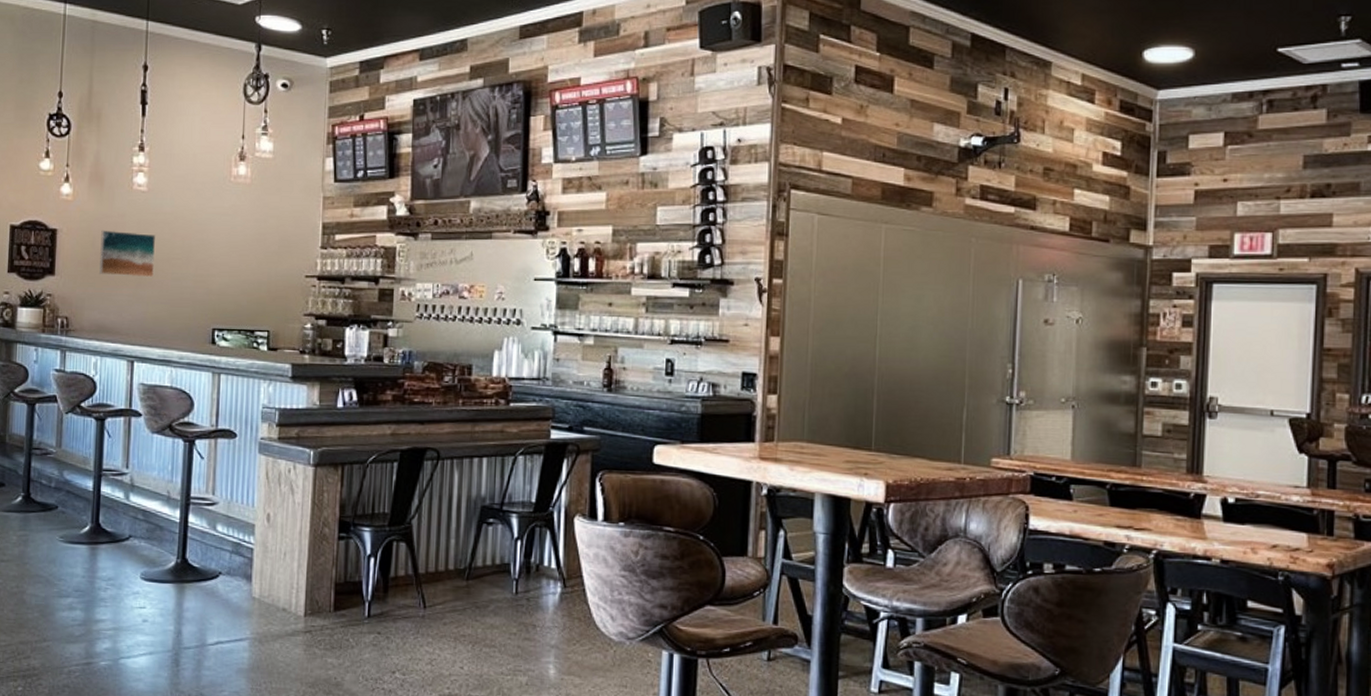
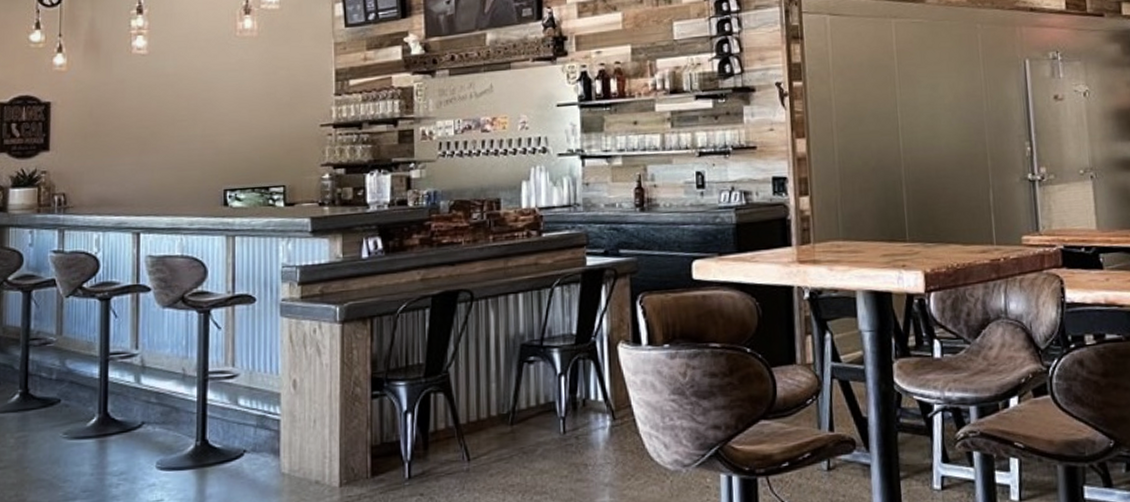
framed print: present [99,230,156,278] -> none [97,97,159,145]

